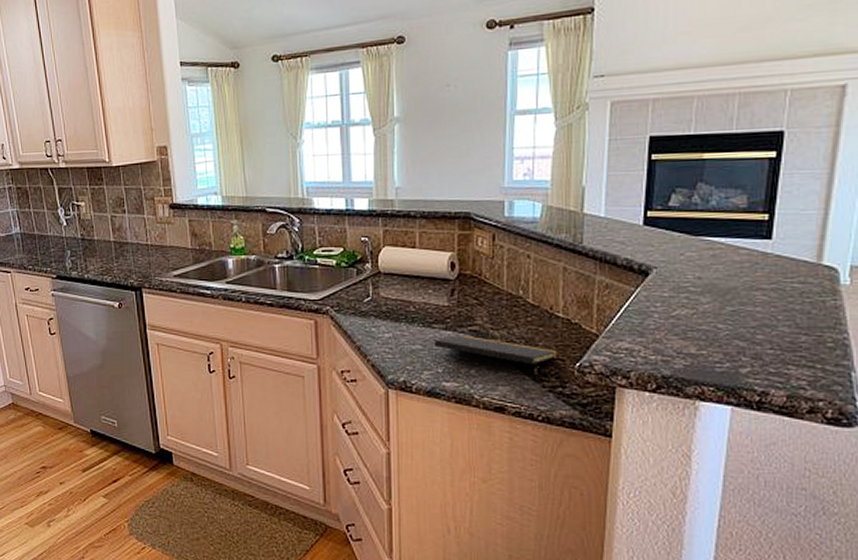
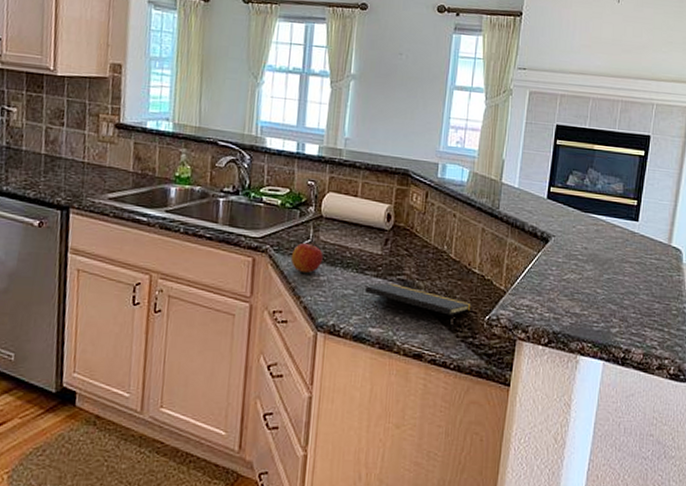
apple: none [352,300,386,330] -> present [290,242,323,273]

